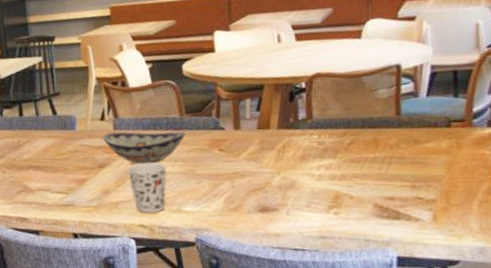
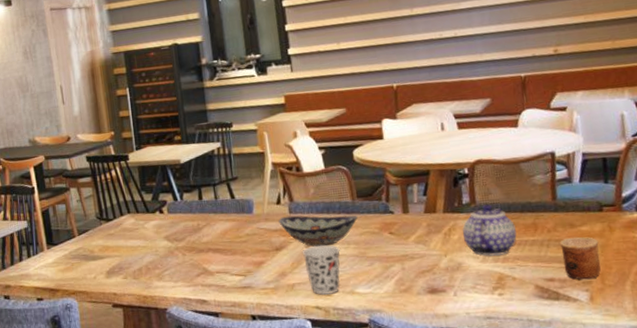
teapot: none [297,120,356,174] -> present [462,204,517,256]
cup: none [402,153,446,198] -> present [560,236,601,280]

